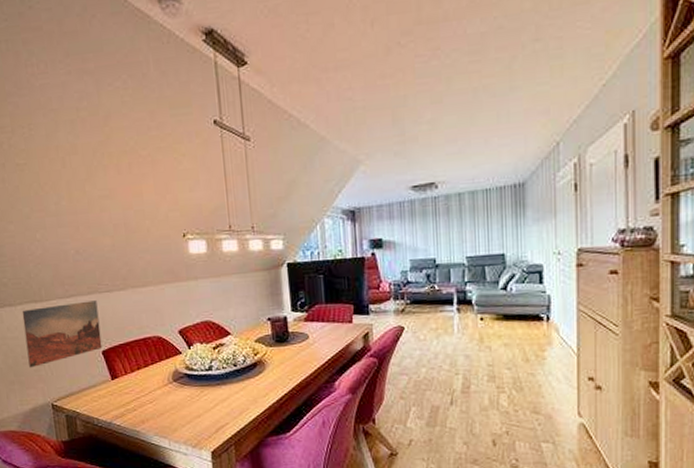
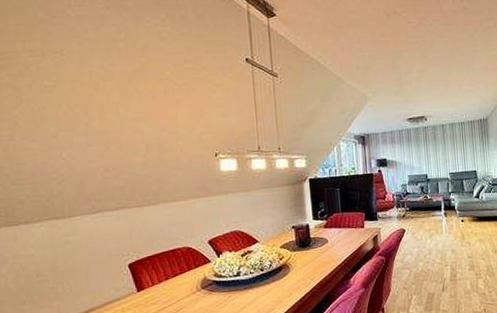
wall art: present [22,300,103,368] -> none [40,215,129,287]

